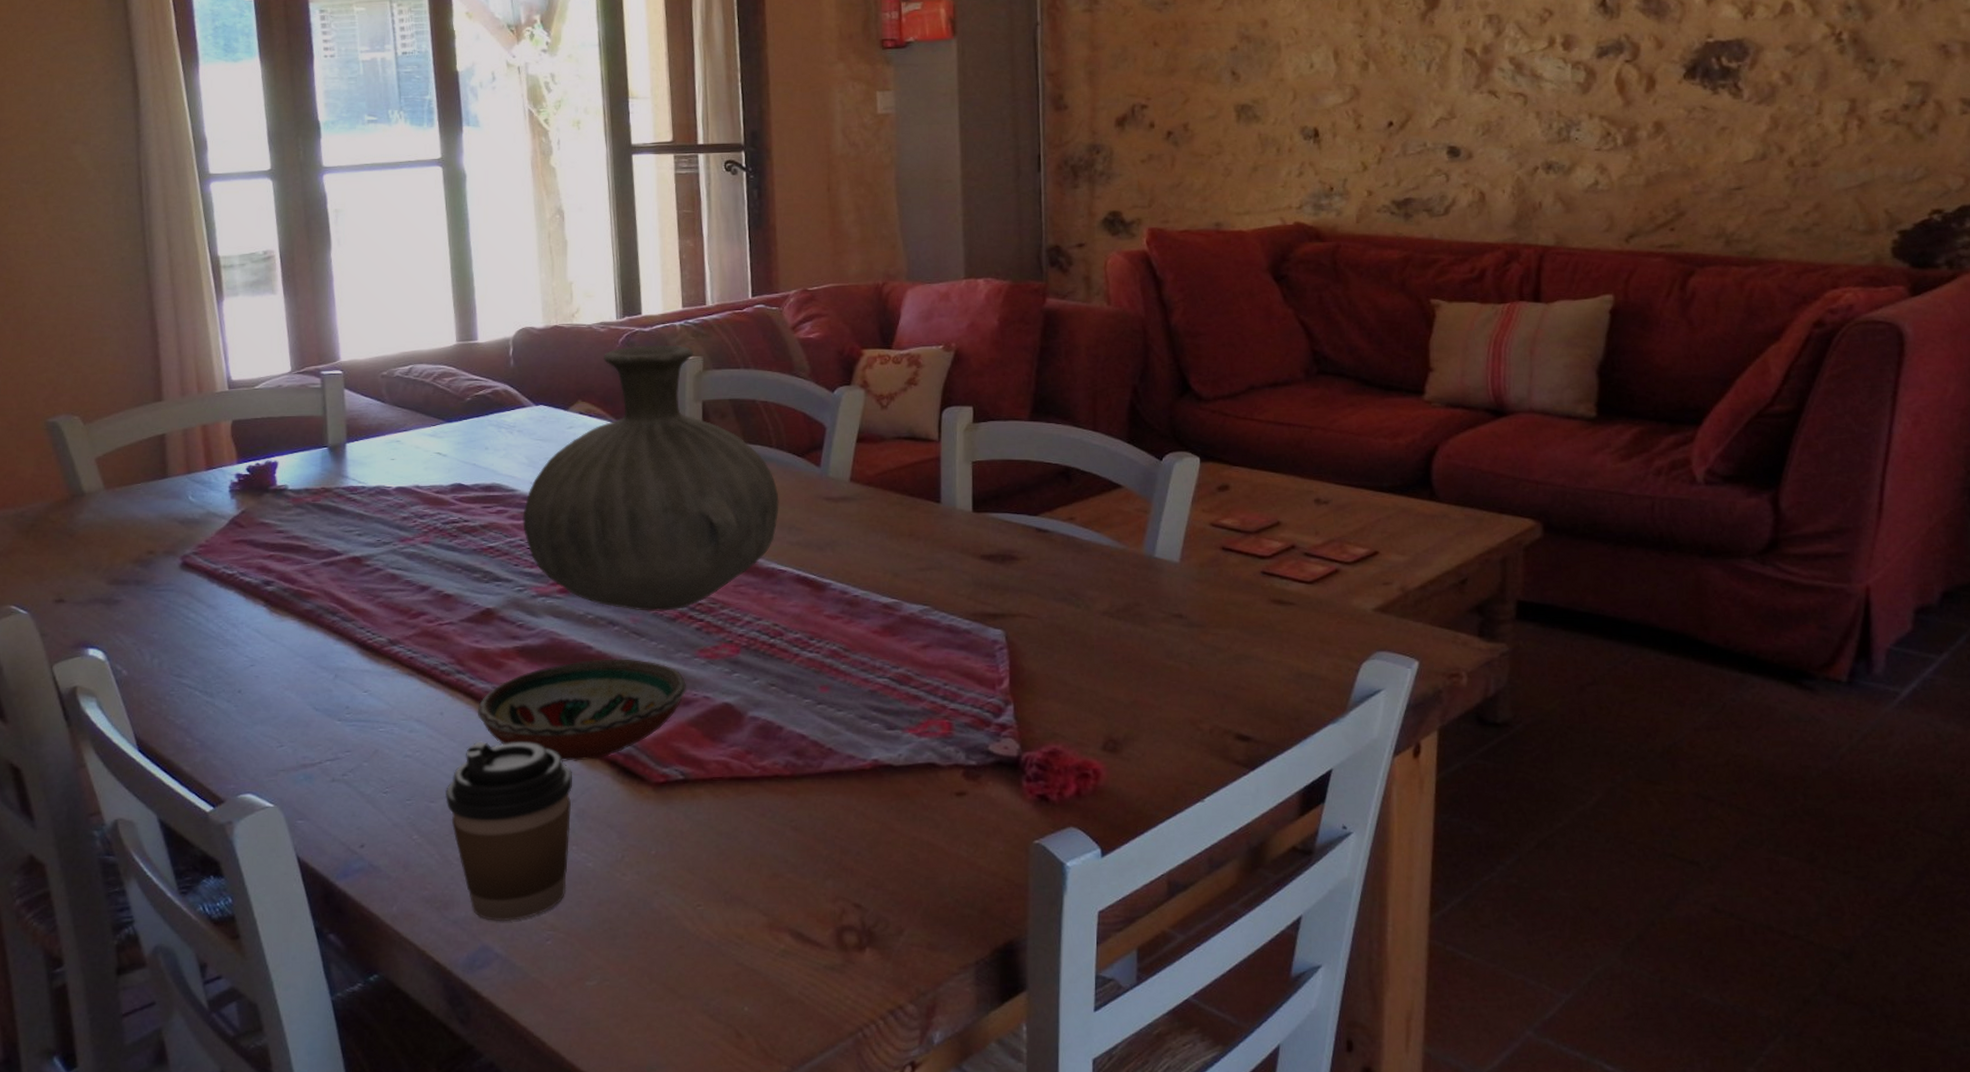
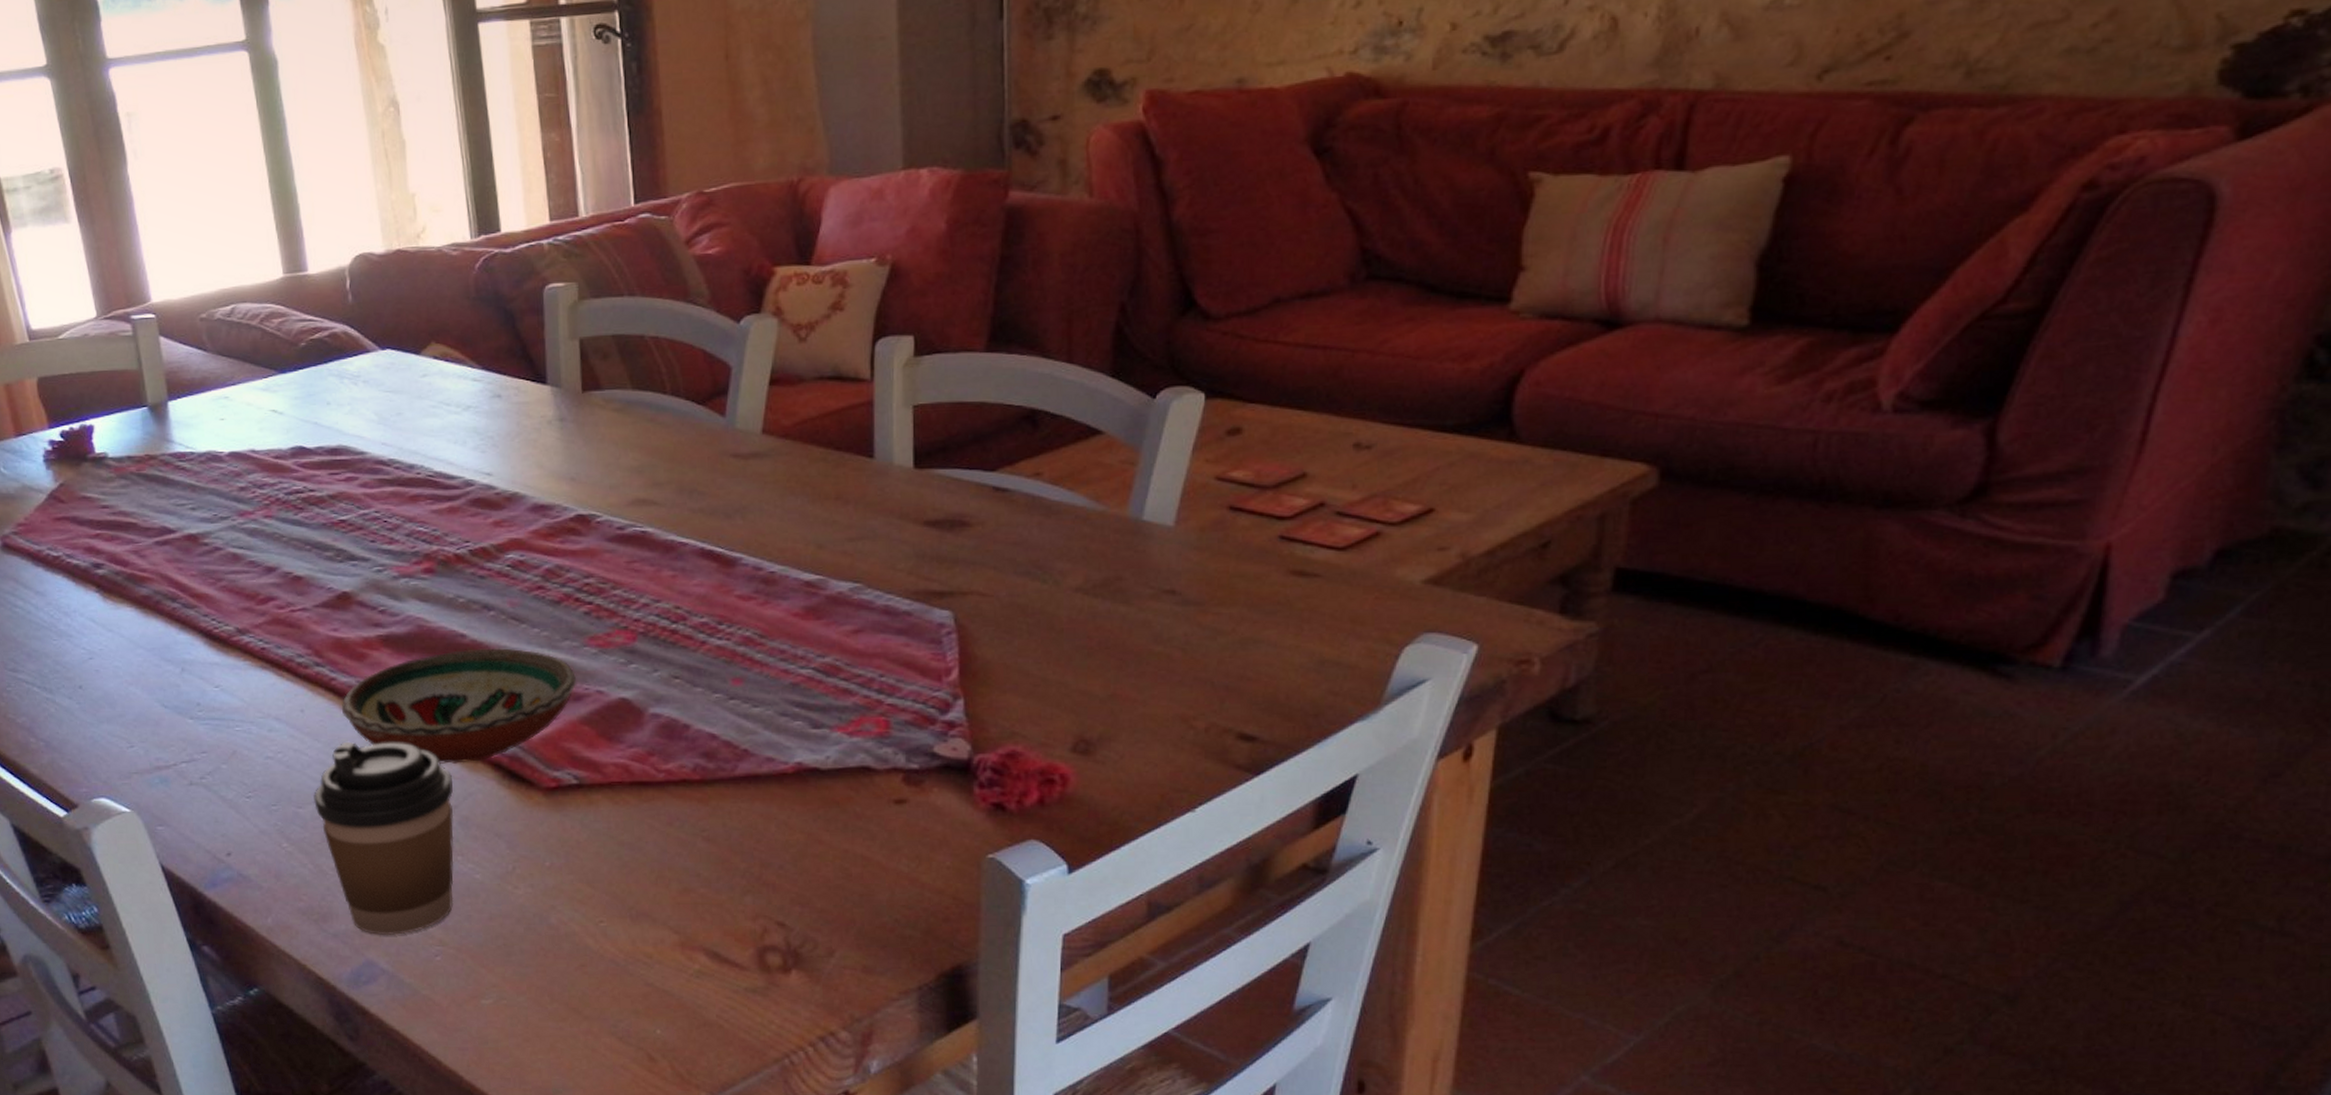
vase: present [523,345,779,612] -> none [376,269,677,594]

